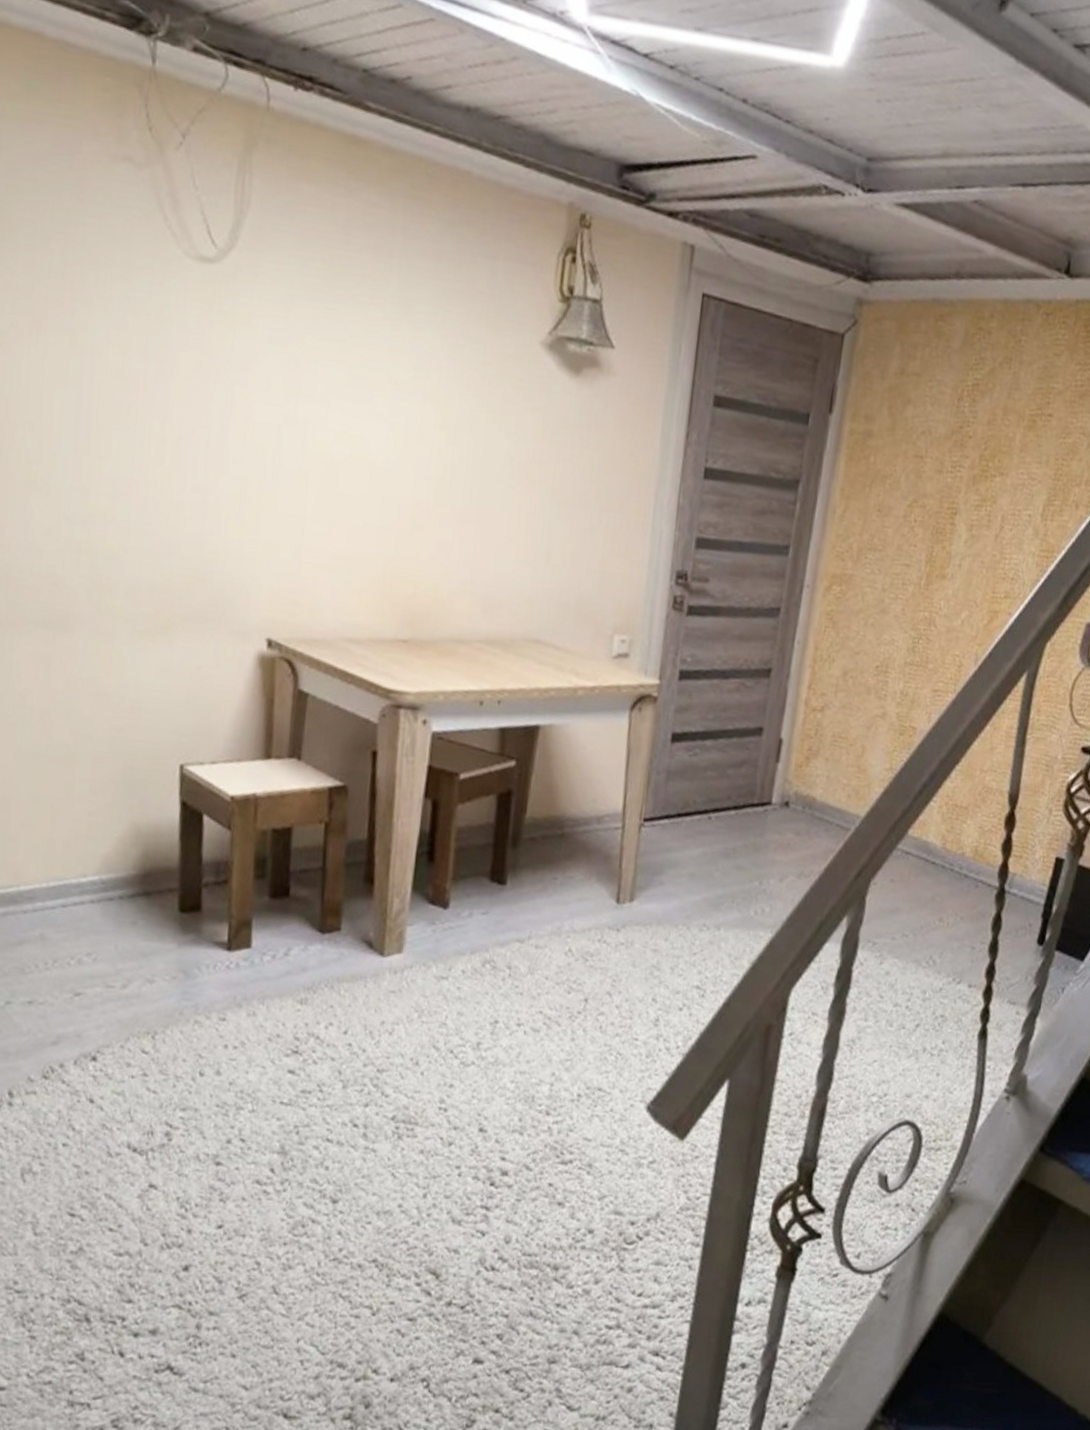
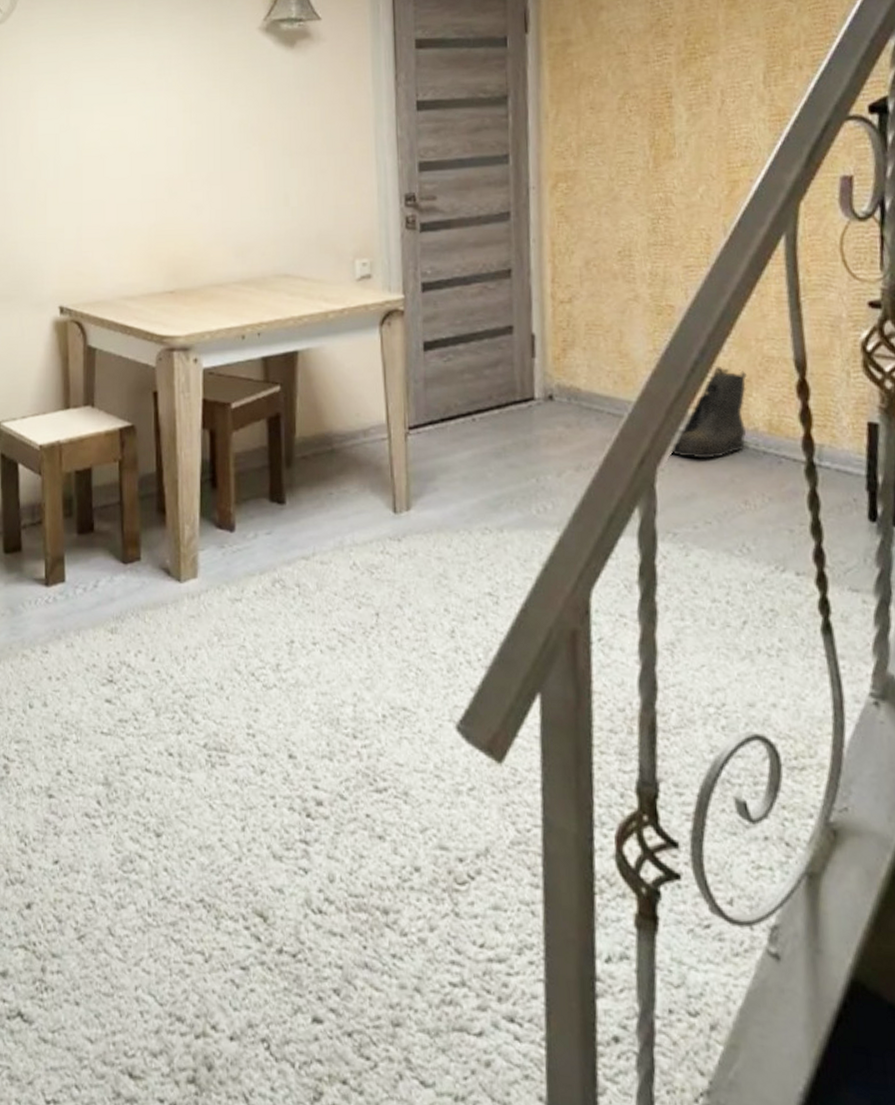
boots: none [885,790,967,877] -> present [670,365,748,459]

